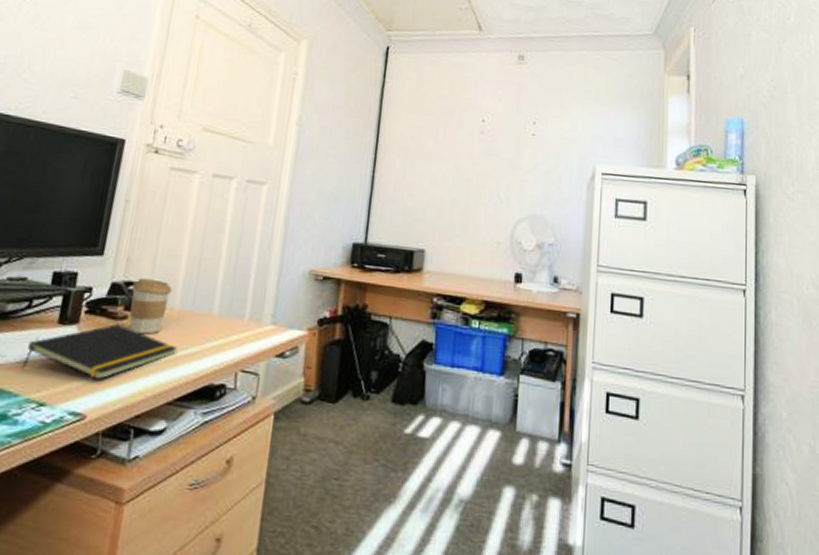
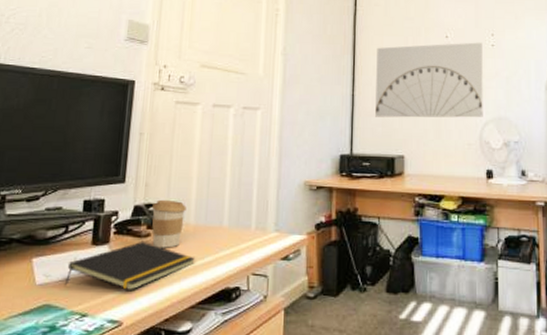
wall art: none [396,126,522,214] -> present [375,42,483,118]

